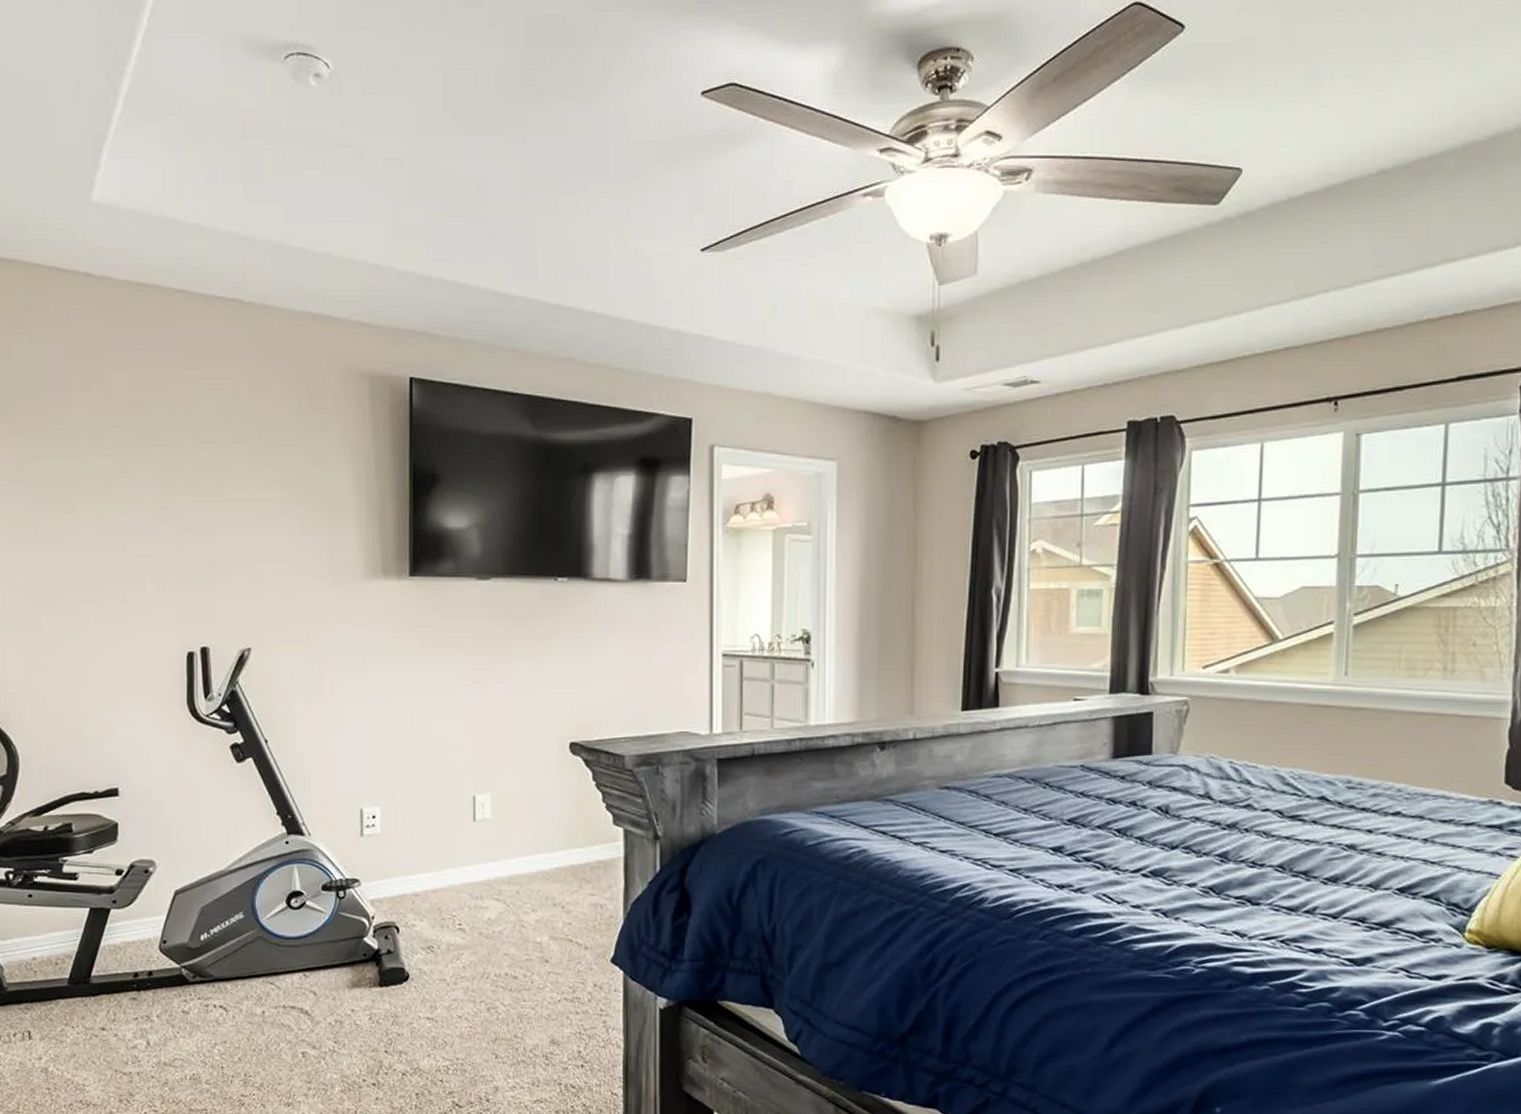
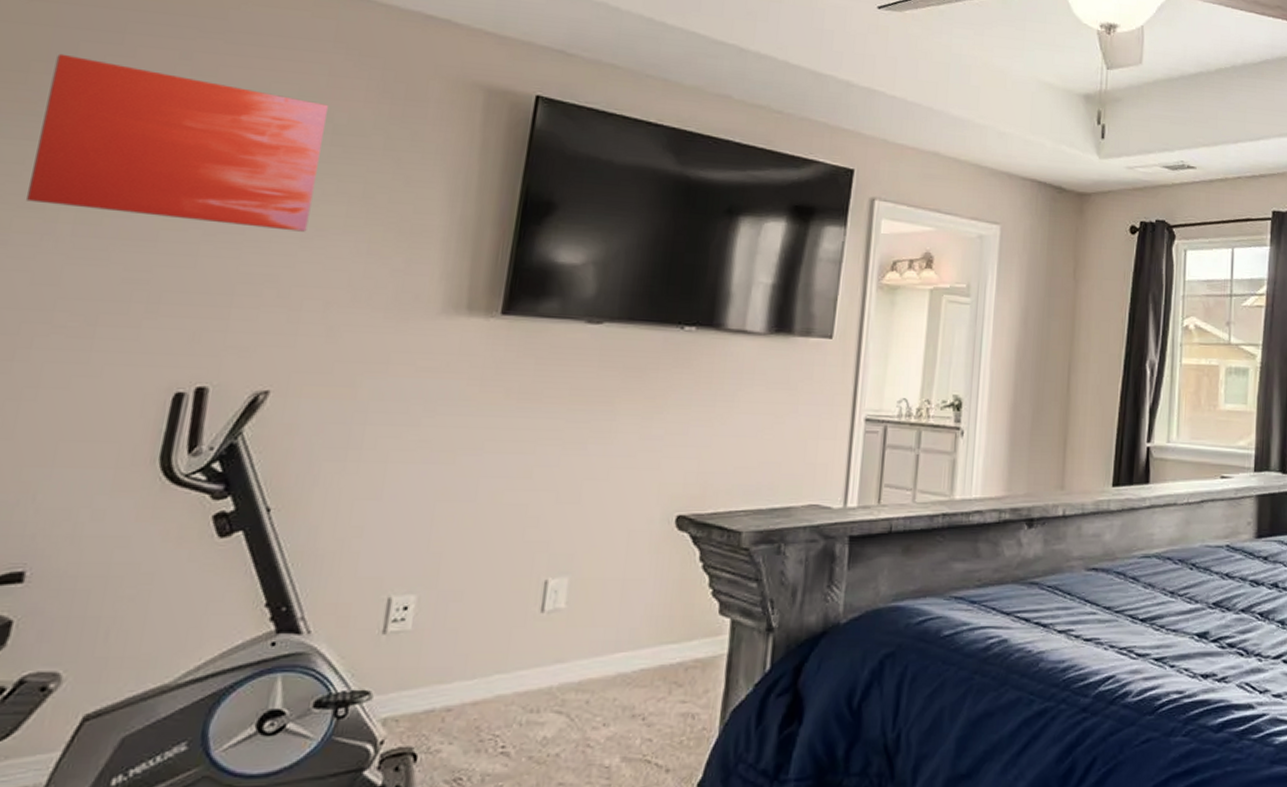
wall art: none [58,383,255,516] -> present [25,53,329,232]

